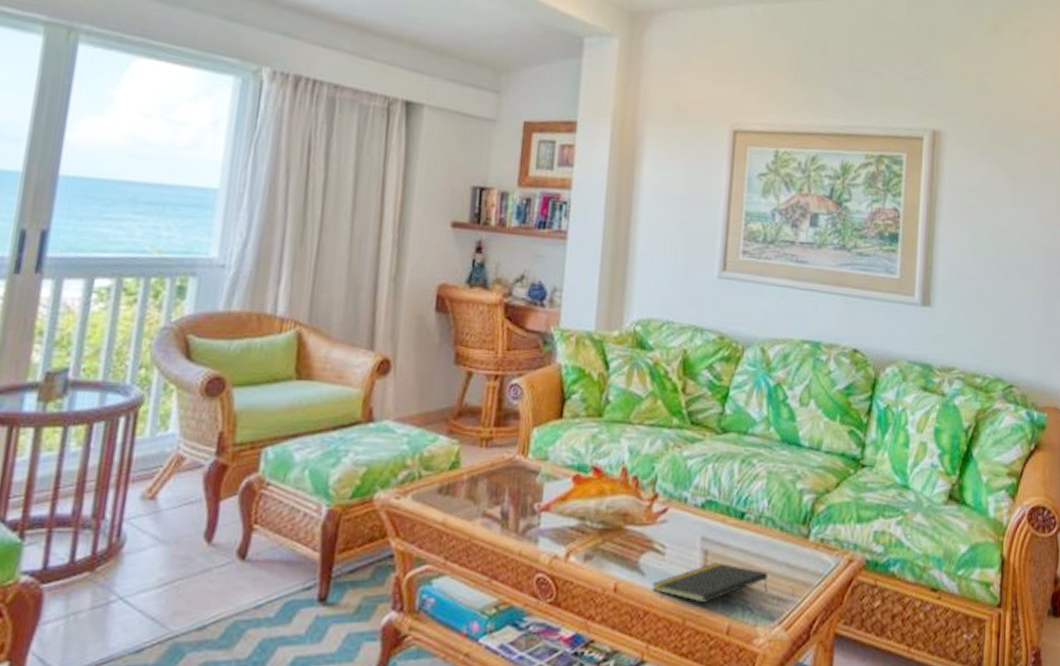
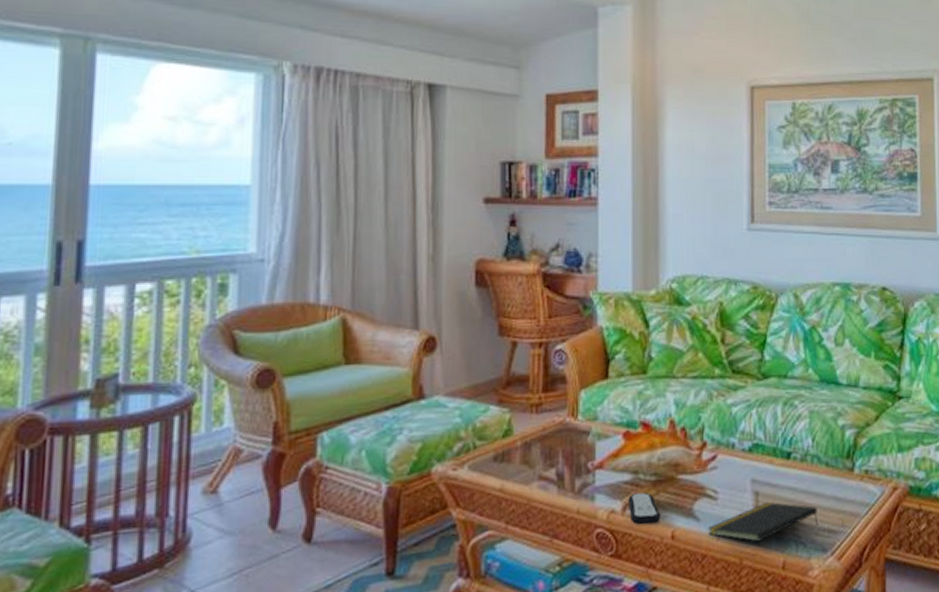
remote control: none [571,539,604,574] -> present [627,492,660,526]

